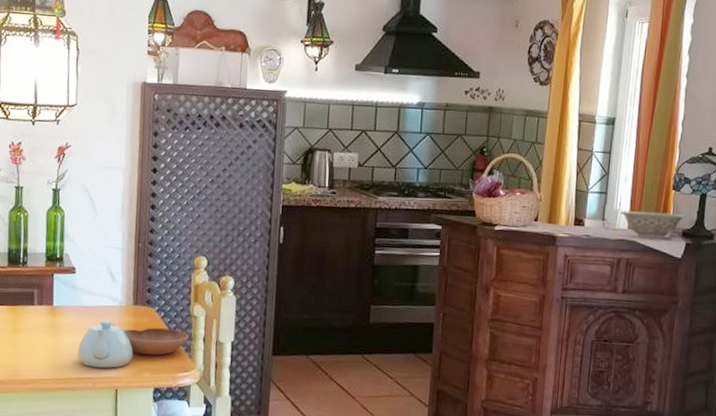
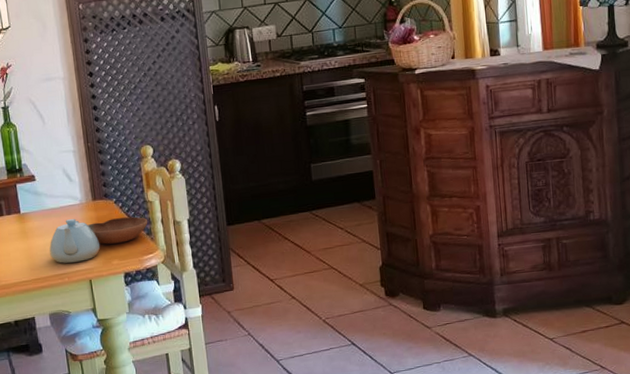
ceramic bowl: present [620,211,687,240] -> none [533,28,598,58]

